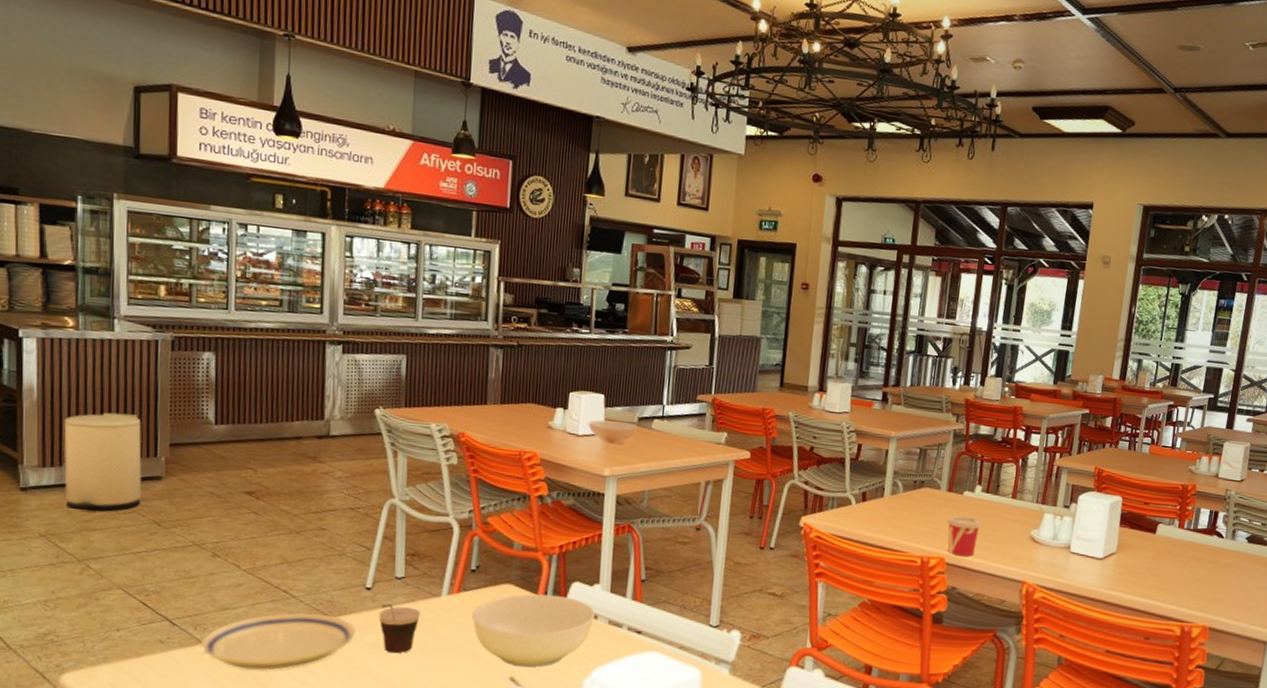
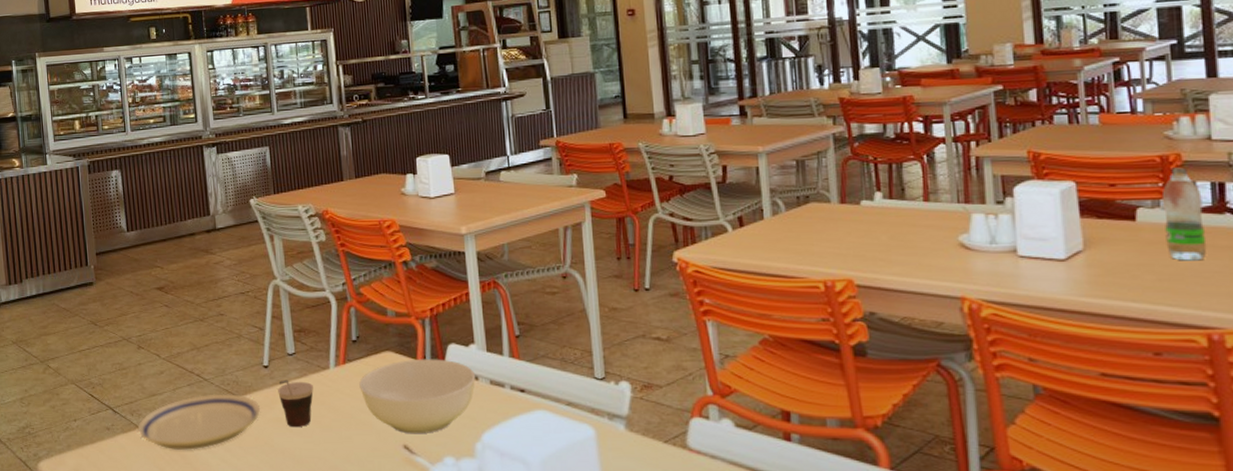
pedal bin: present [64,412,142,512] -> none [20,232,80,318]
soup bowl: present [588,420,639,445] -> none [438,178,487,202]
cup: present [947,515,982,557] -> none [847,229,892,275]
bottle: none [1171,495,1202,570] -> present [1161,167,1207,261]

